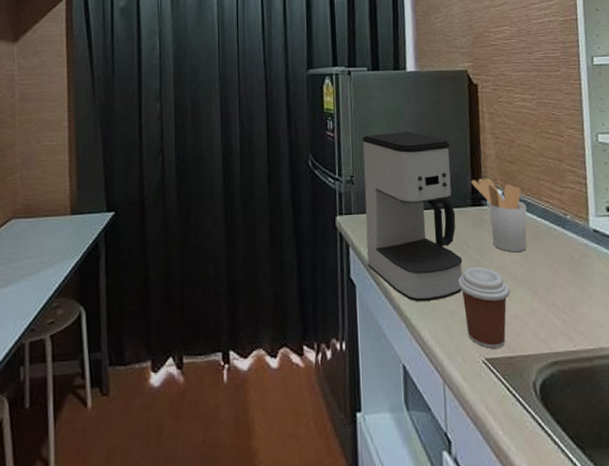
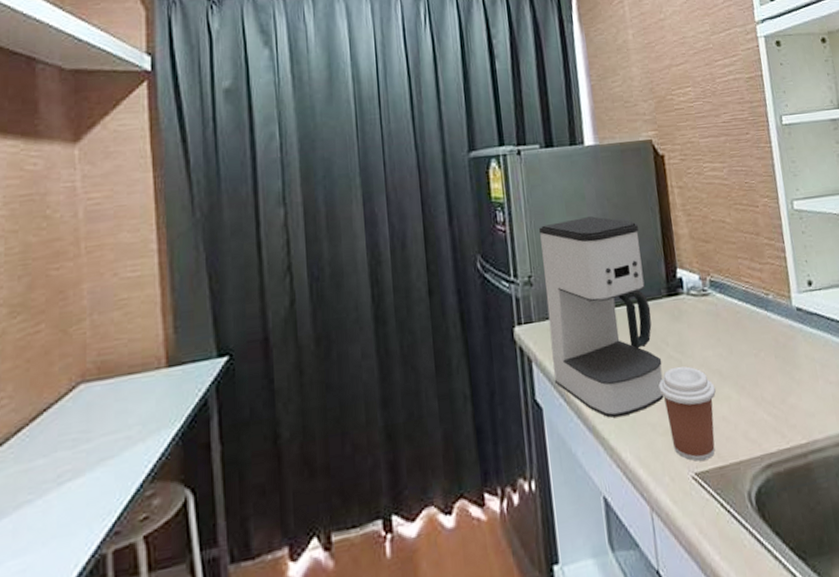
utensil holder: present [471,178,527,253] -> none [664,262,729,345]

